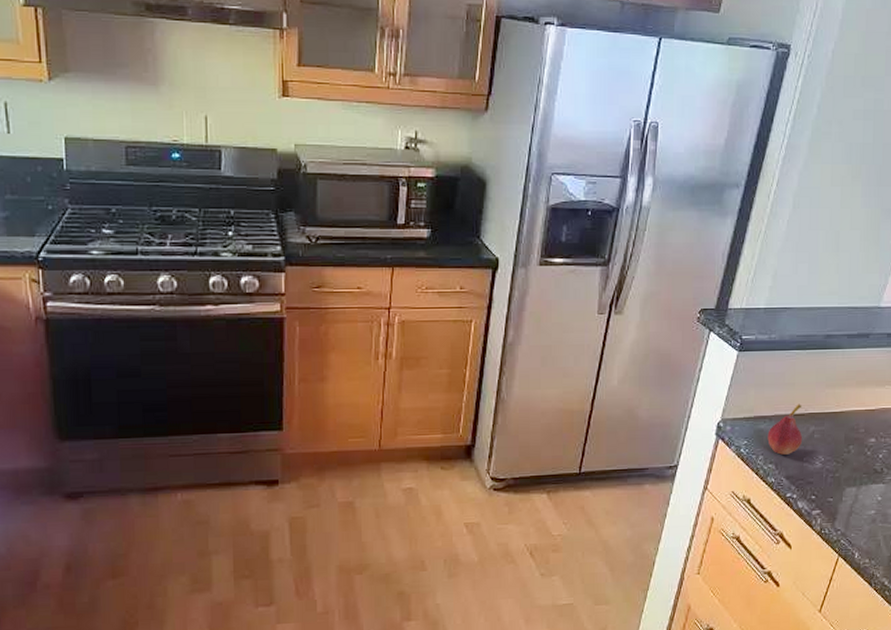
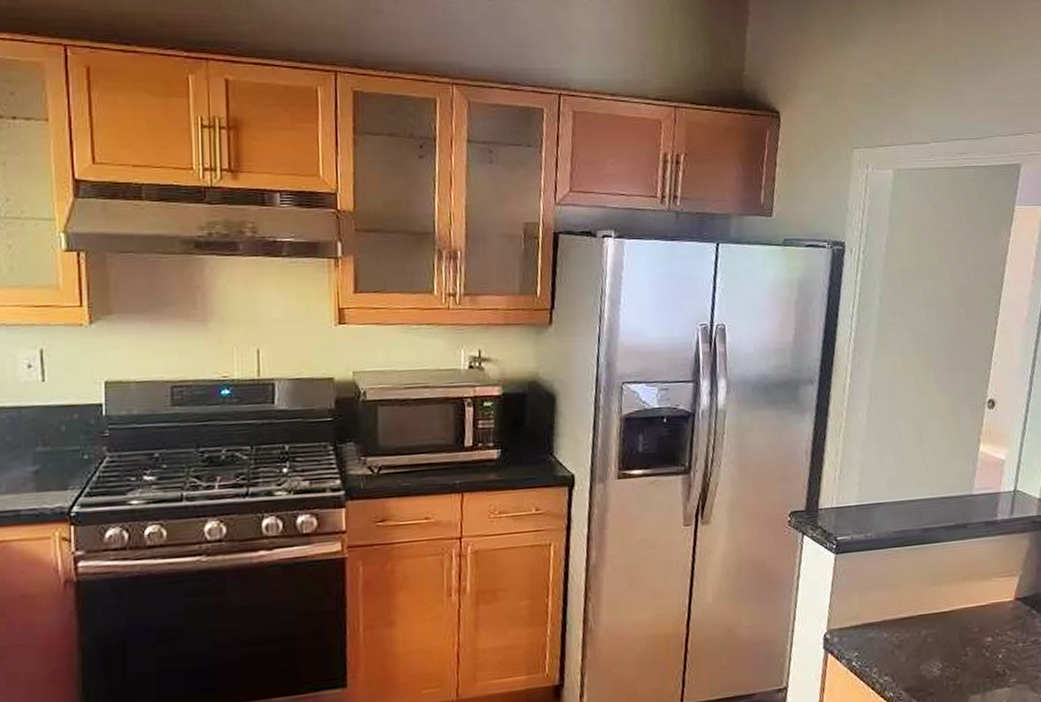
fruit: present [767,404,803,455] -> none [878,606,917,665]

